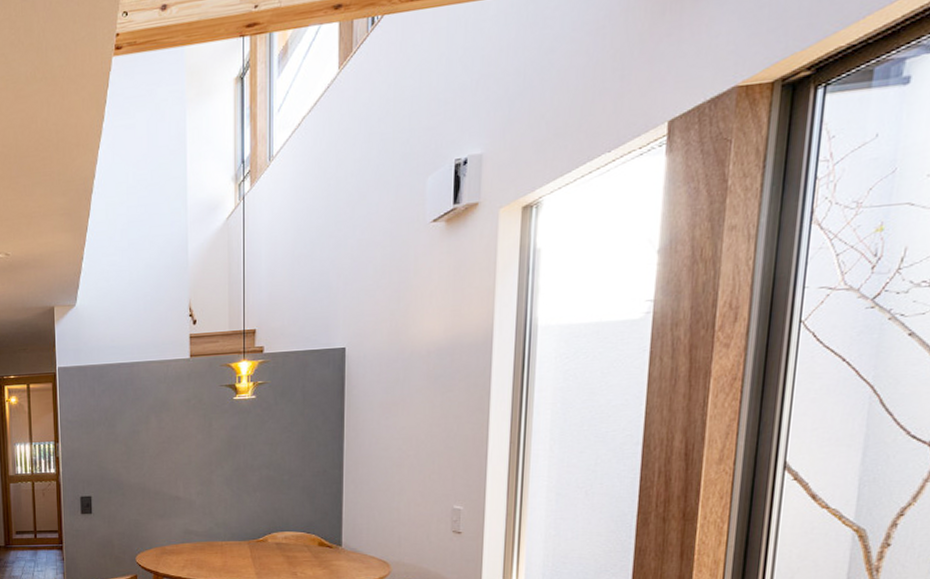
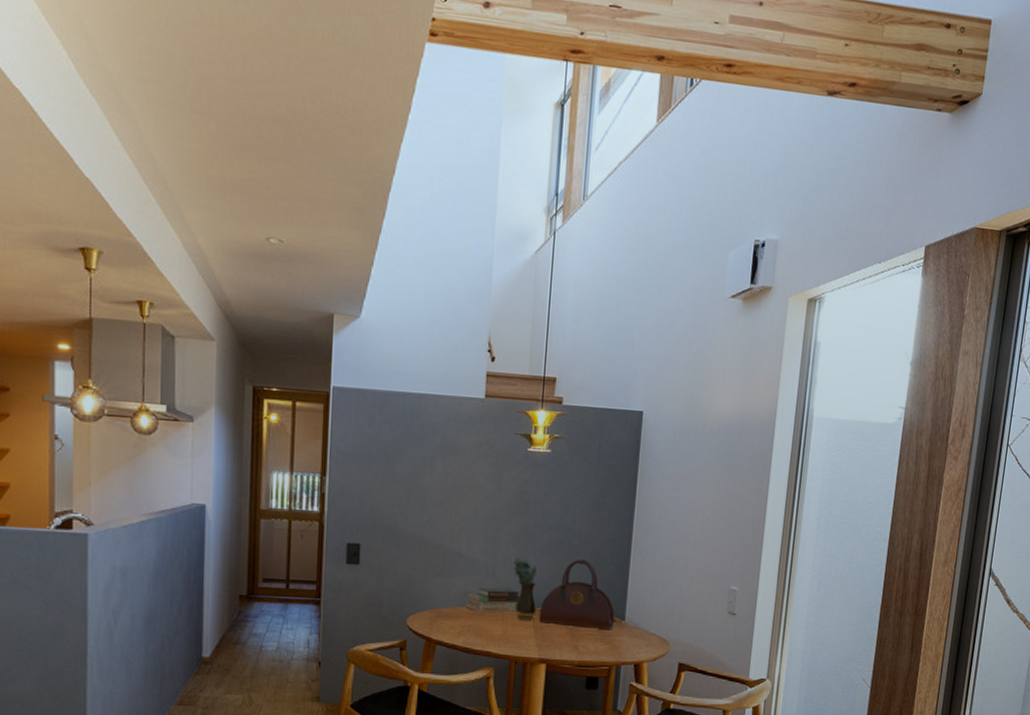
books: none [186,524,236,547] -> present [465,587,520,613]
vase: none [228,495,253,552] -> present [513,556,537,621]
handbag: none [256,492,331,556] -> present [539,558,615,630]

